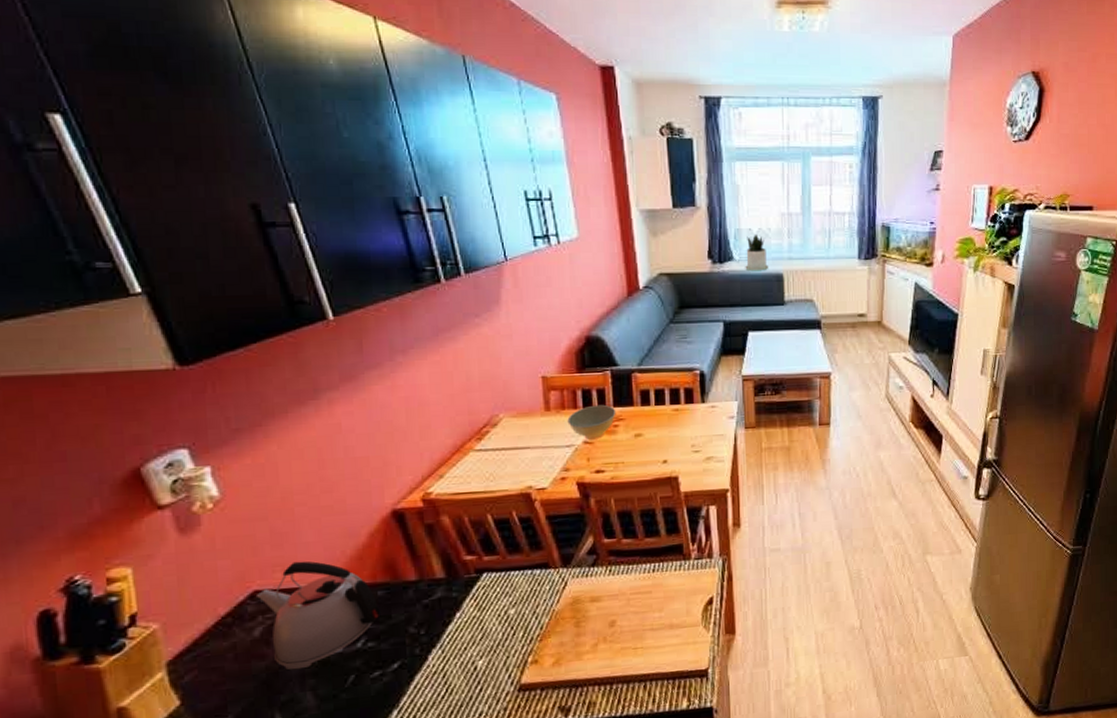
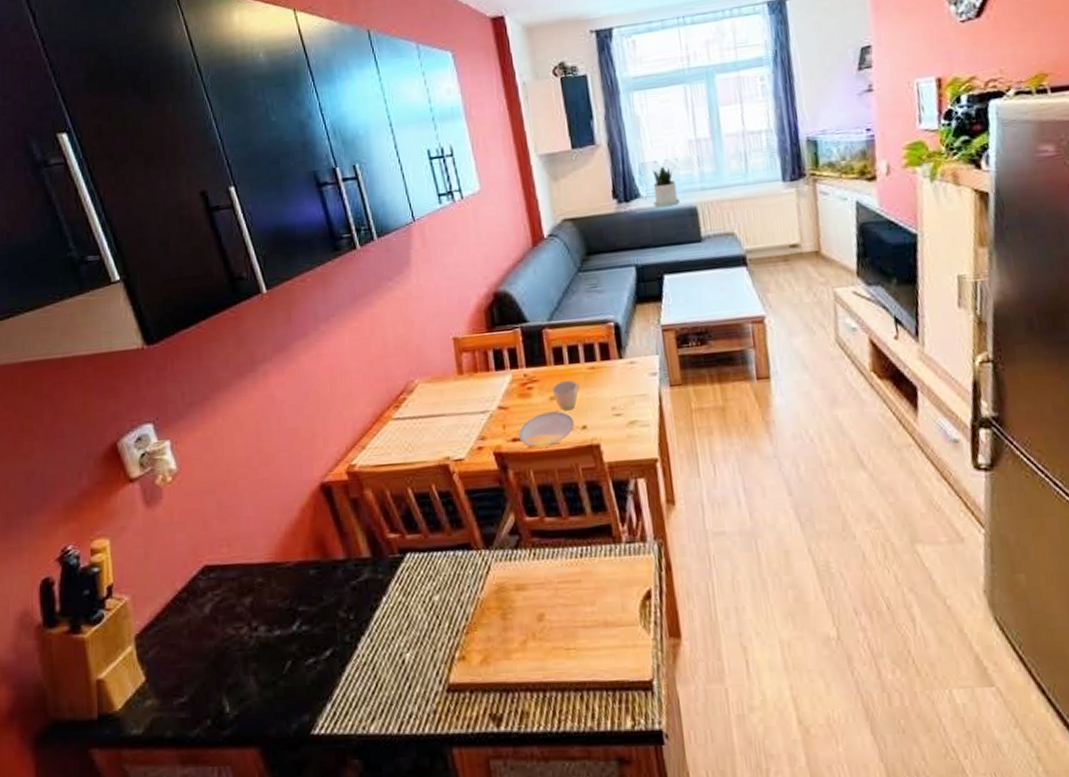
kettle: present [255,561,381,671] -> none [206,536,313,652]
bowl: present [567,404,616,440] -> none [480,365,530,405]
plate: none [601,447,657,479] -> present [518,411,575,448]
cup: none [637,419,664,447] -> present [552,380,580,411]

